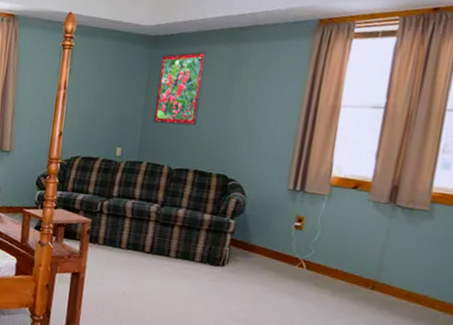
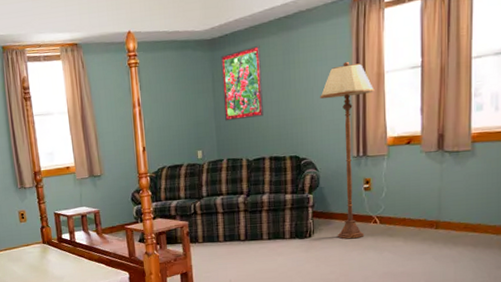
floor lamp: none [254,86,327,280] -> present [320,61,375,239]

